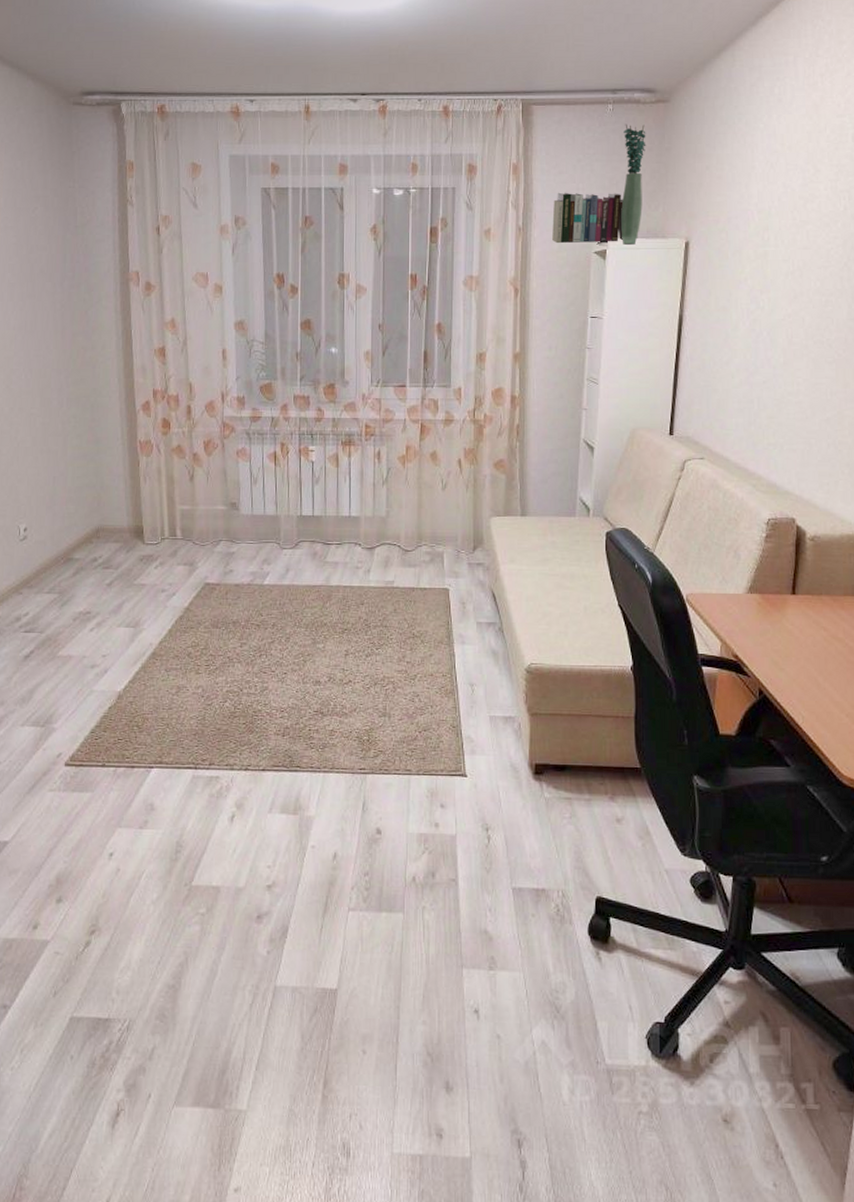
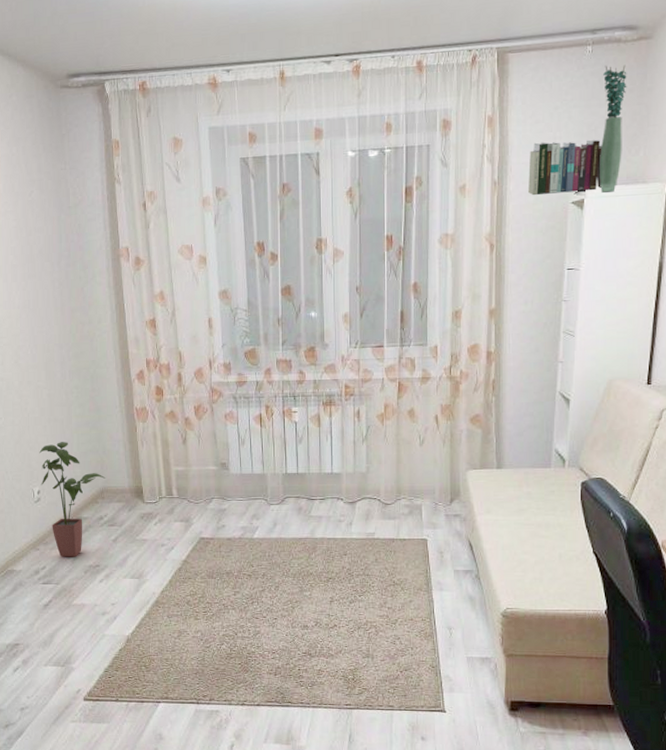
house plant: none [28,475,102,603] -> present [39,442,105,557]

